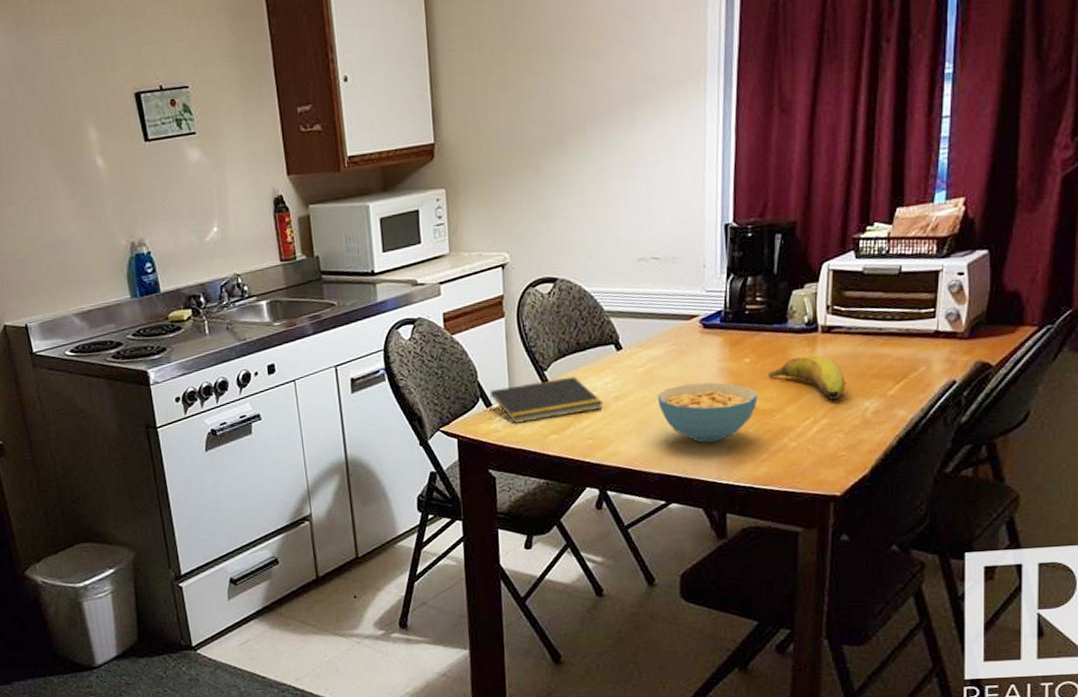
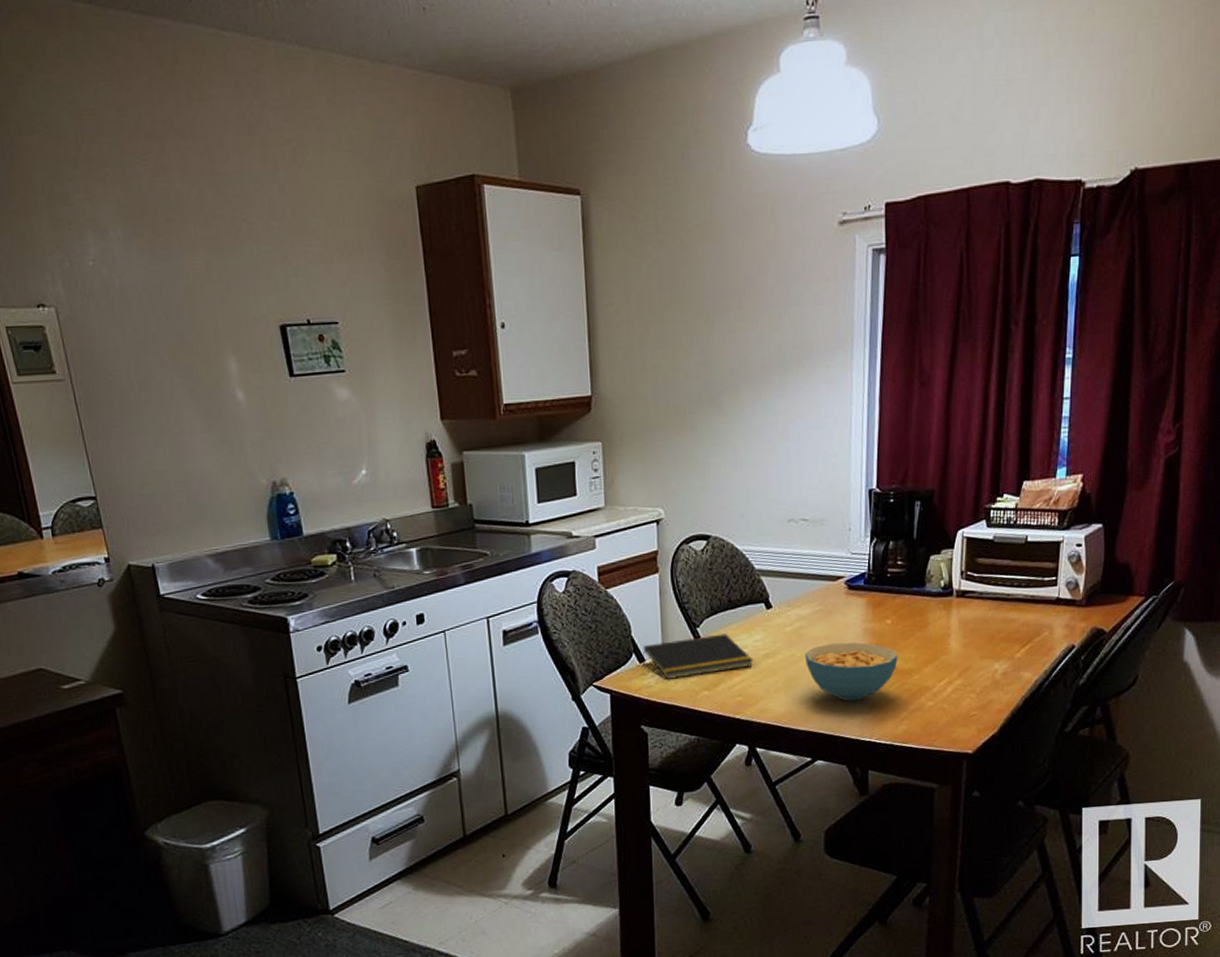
fruit: present [768,354,846,400] -> none [908,617,978,661]

